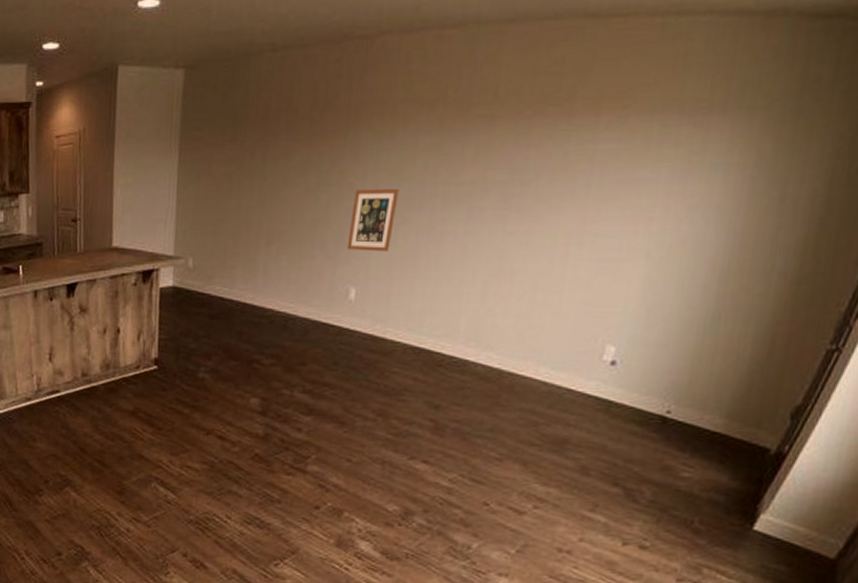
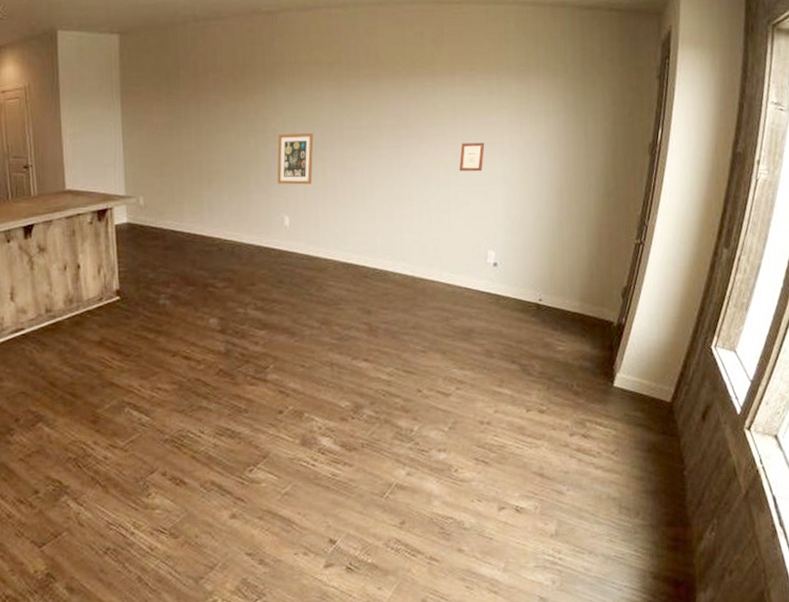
picture frame: none [584,205,628,243] -> present [459,142,485,171]

